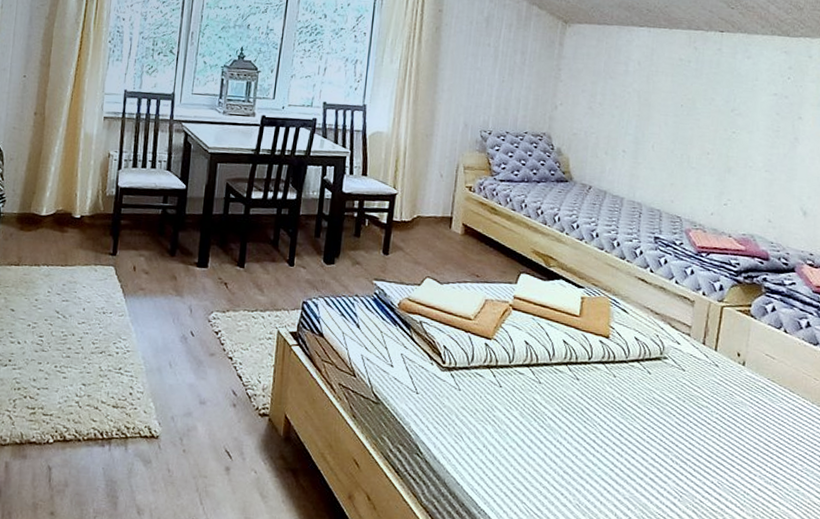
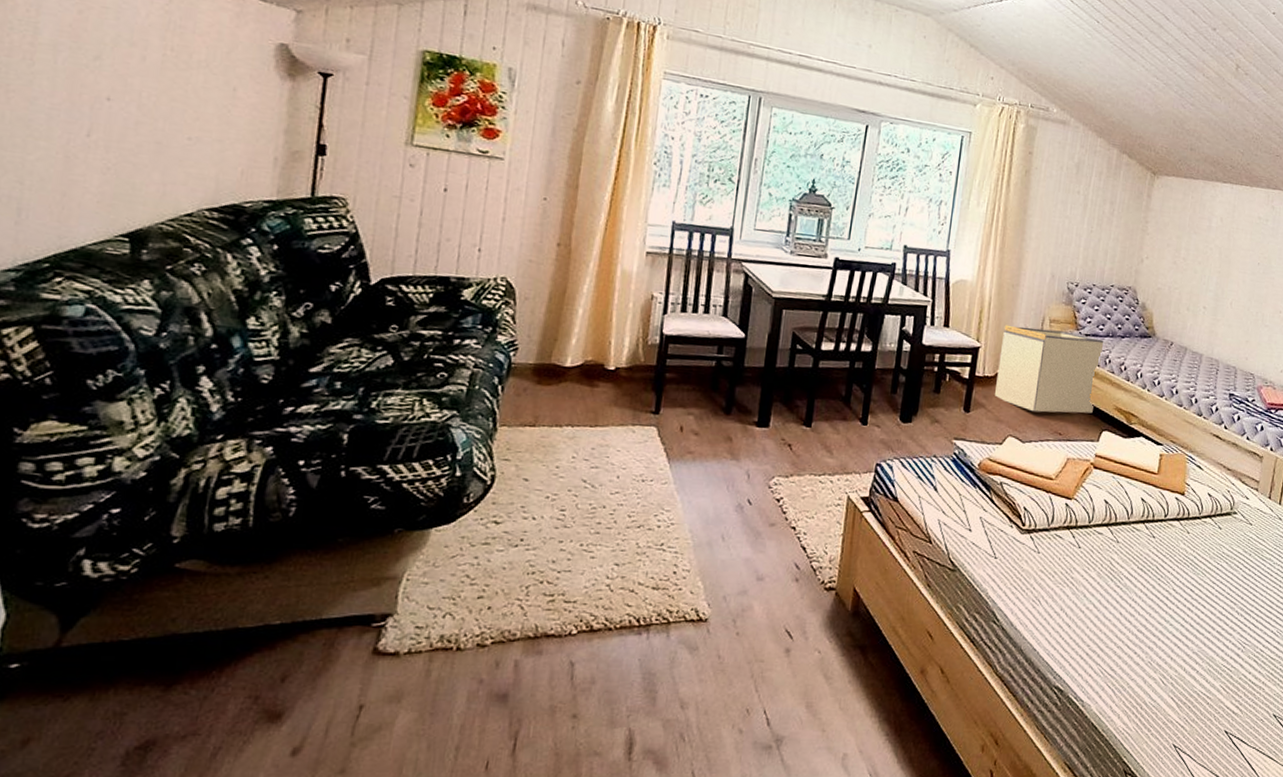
storage bin: none [412,172,520,257] -> present [995,325,1104,414]

